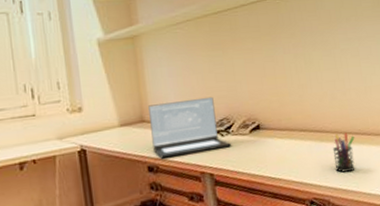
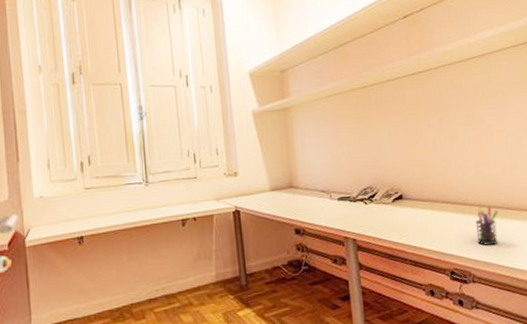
laptop: present [148,96,232,159] -> none [297,166,375,223]

